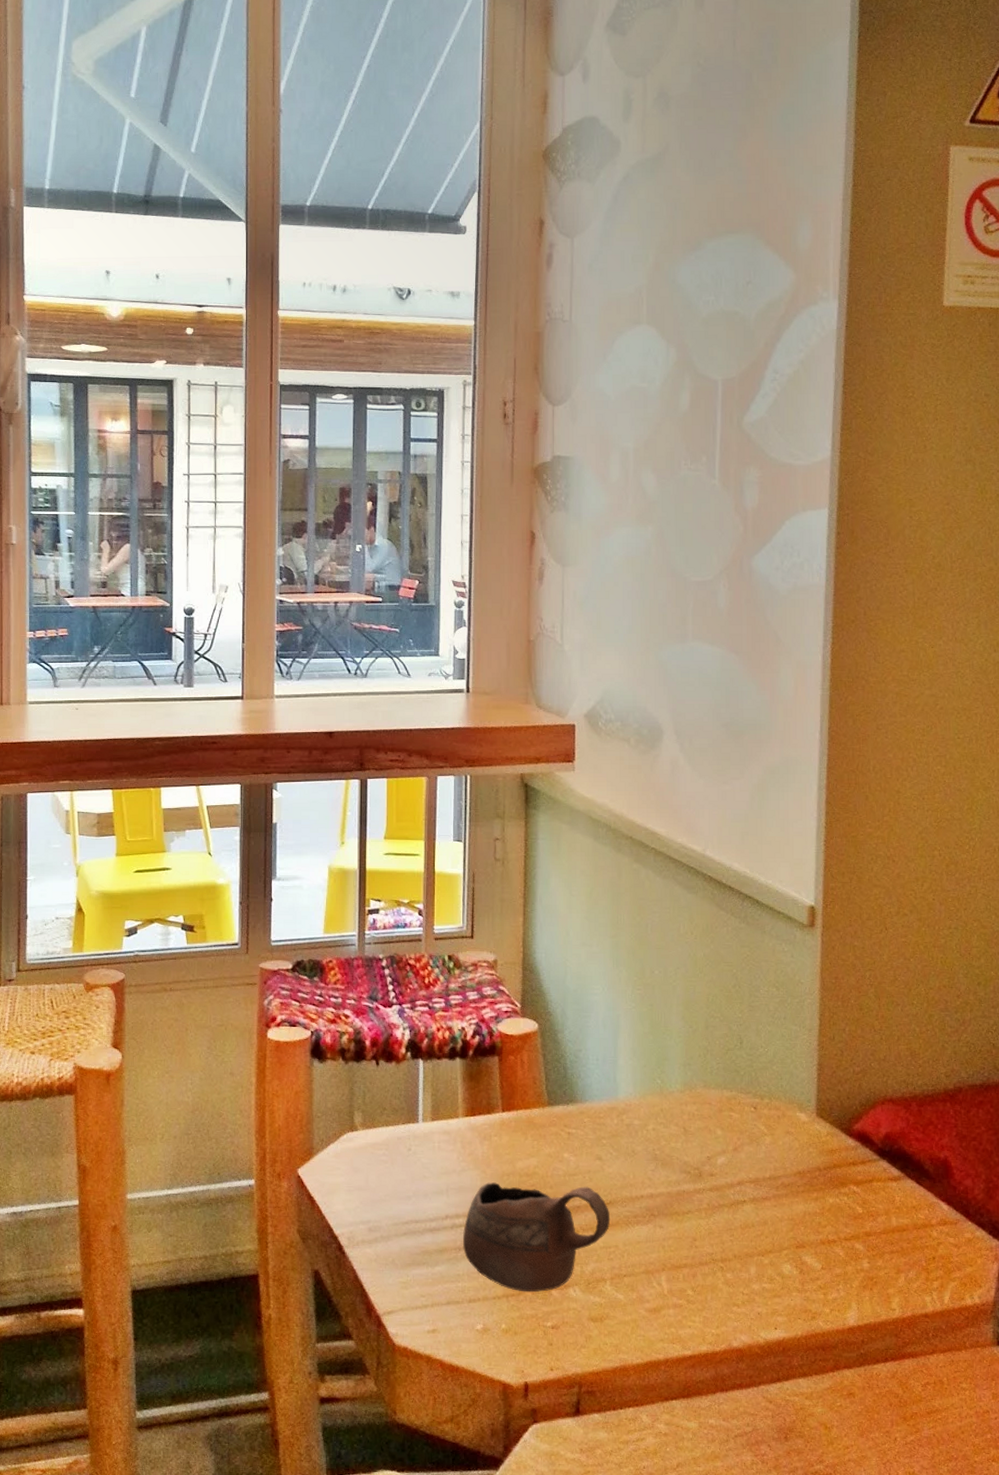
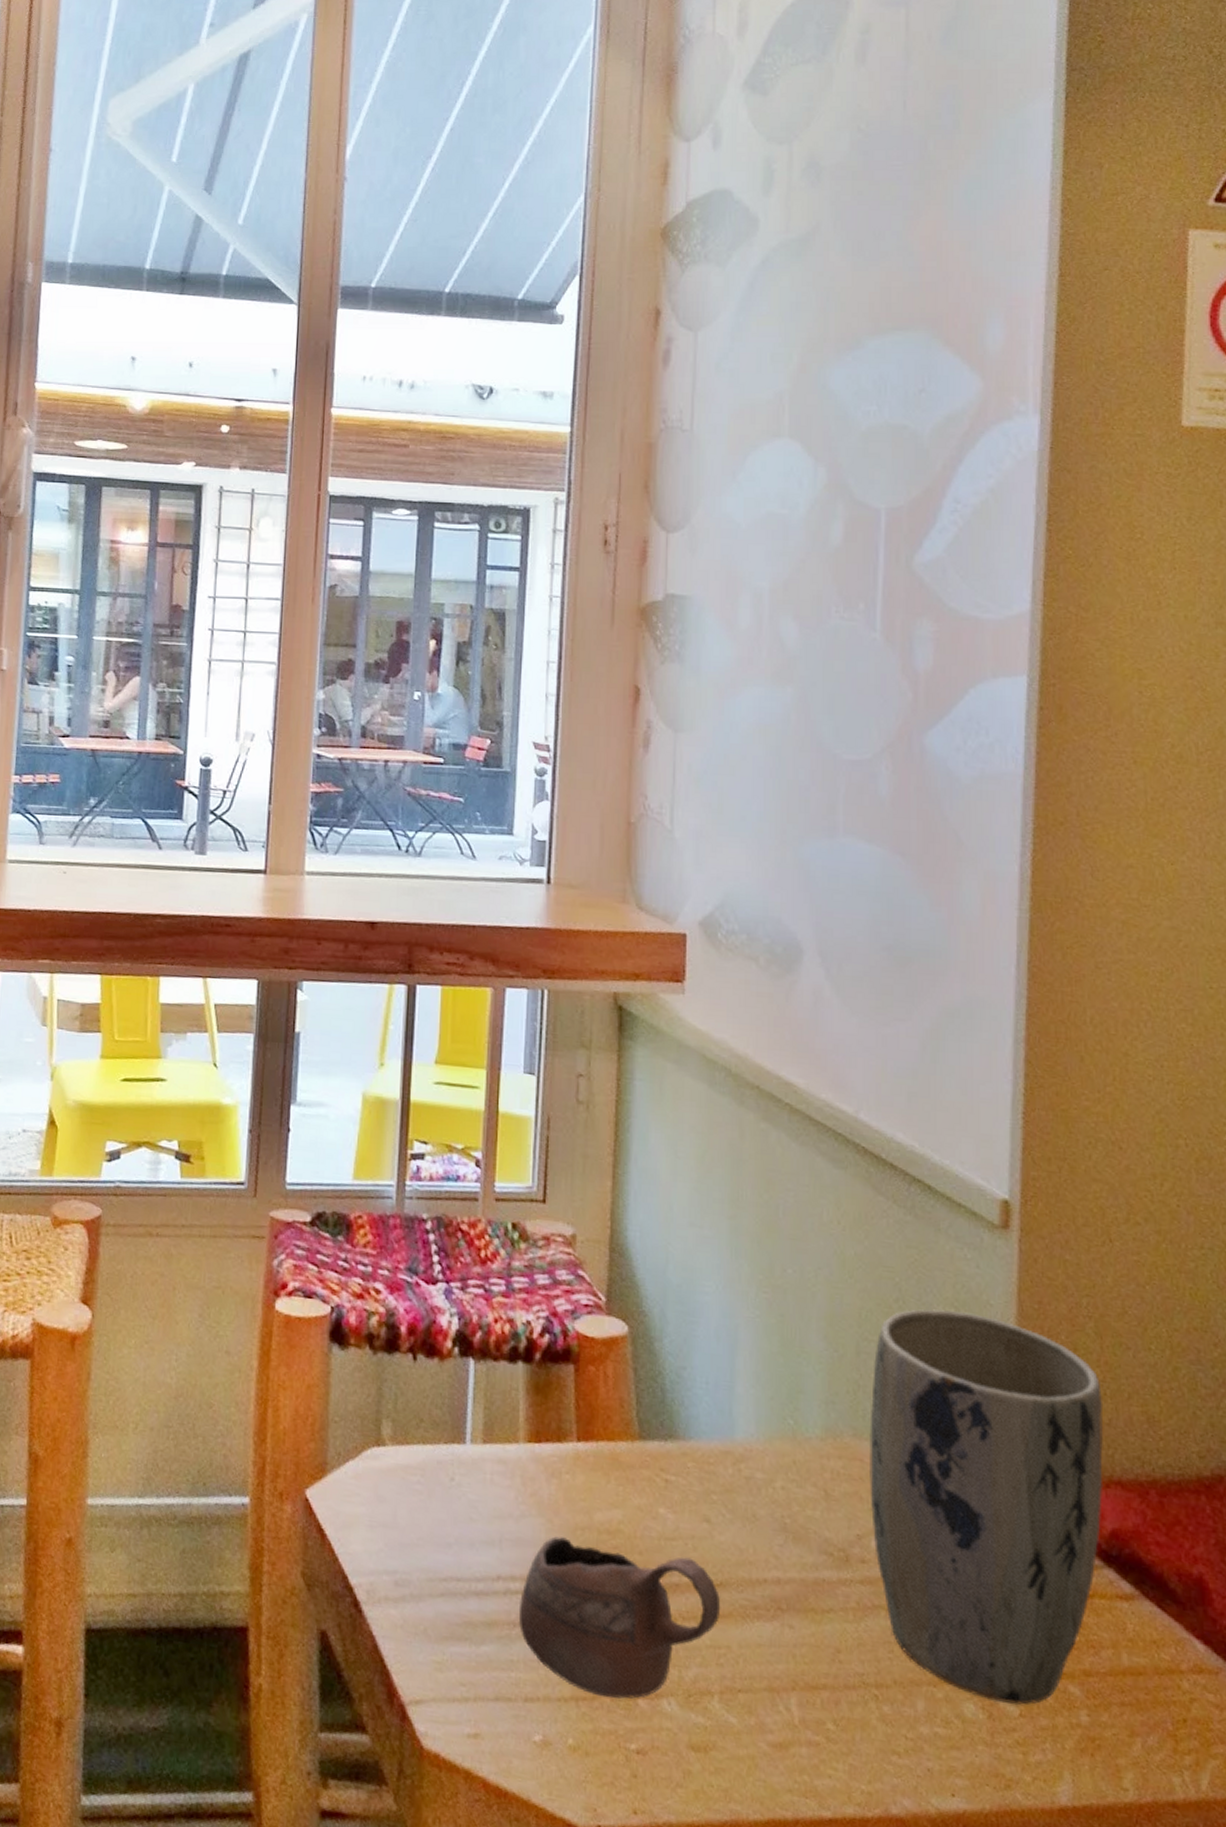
plant pot: none [716,989,880,1262] -> present [870,1309,1104,1706]

